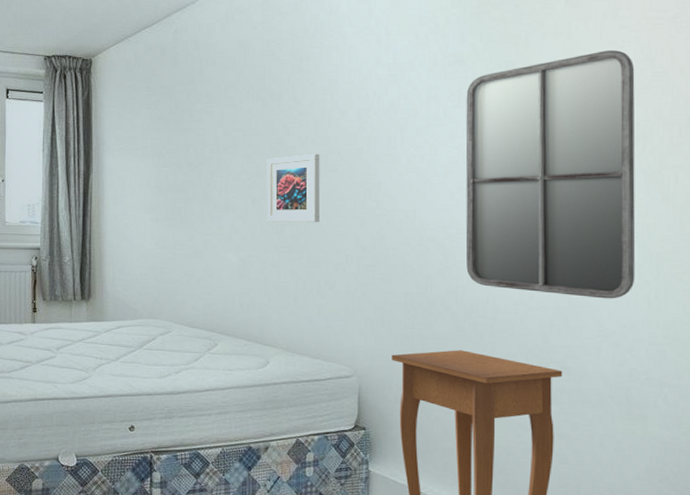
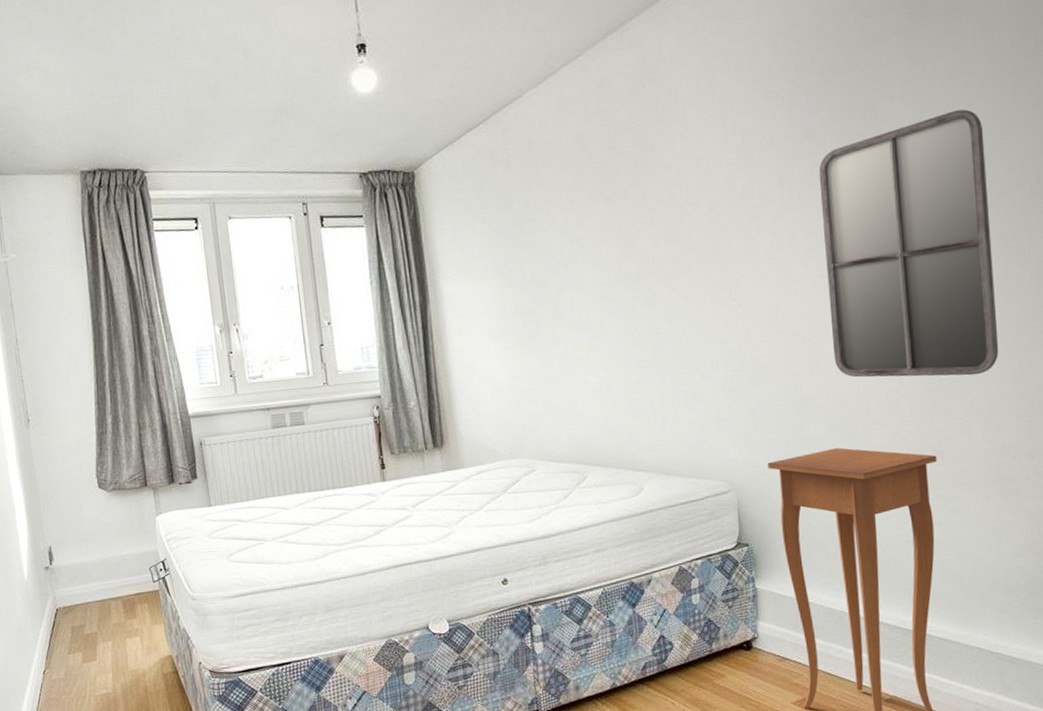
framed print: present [266,153,320,223] -> none [618,253,681,336]

